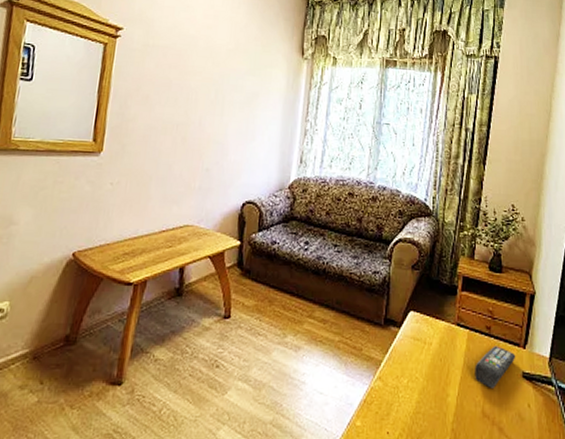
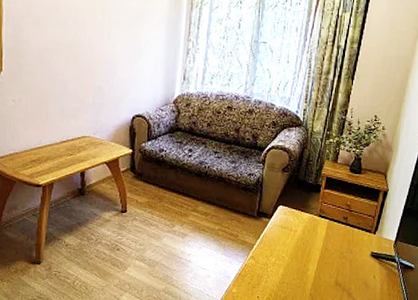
remote control: present [475,346,516,390] -> none [331,232,367,265]

